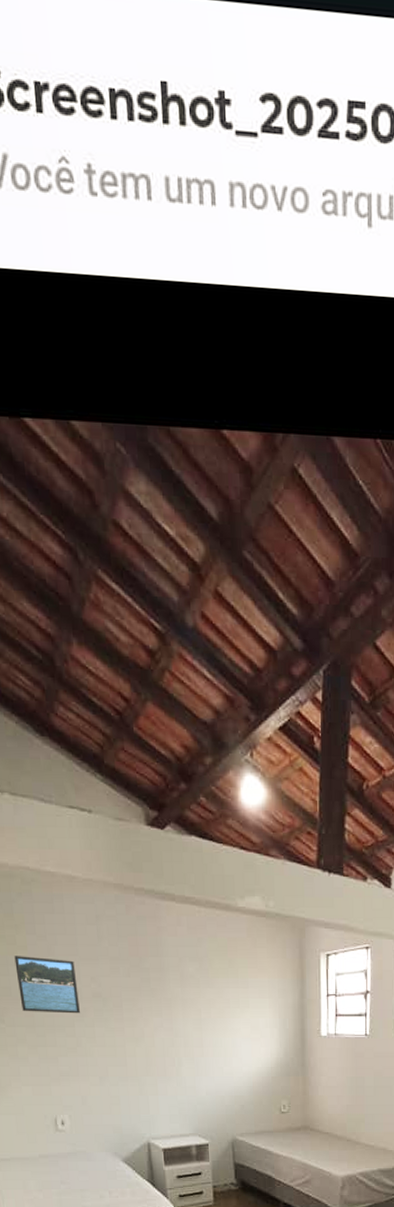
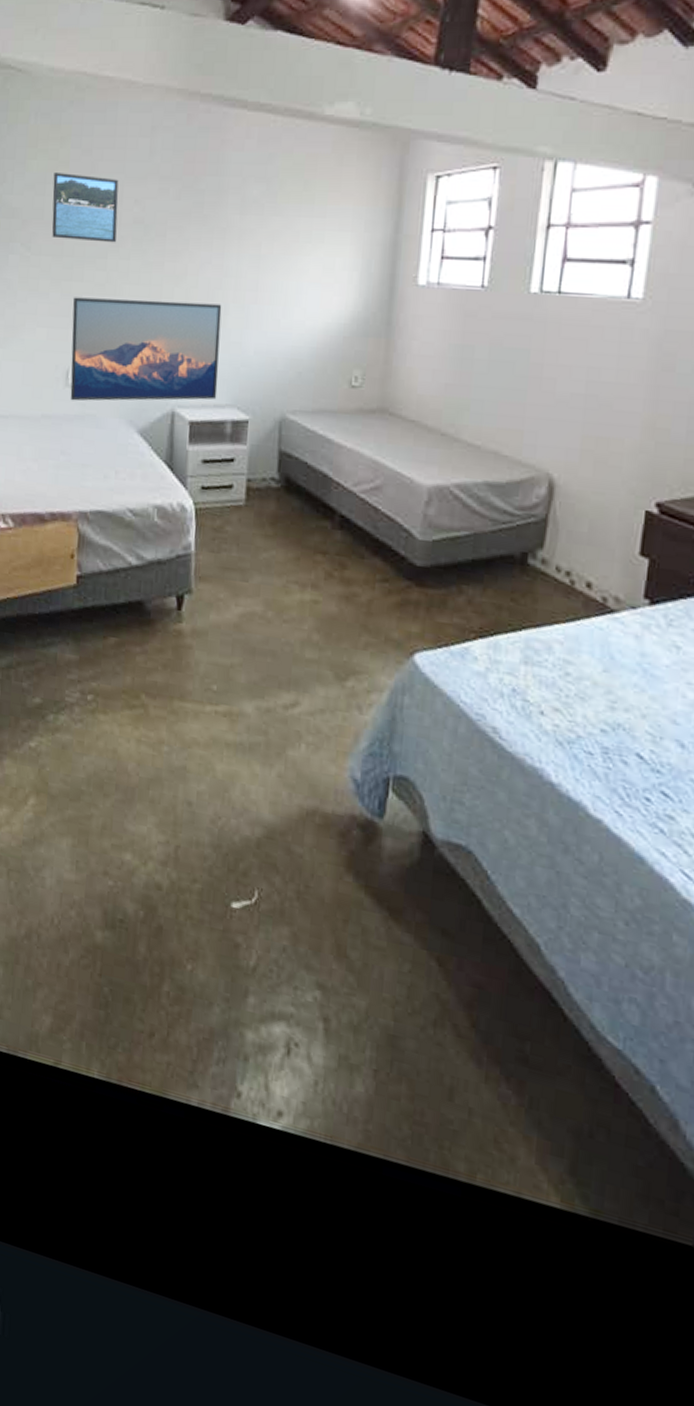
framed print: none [50,1058,182,1142] -> present [70,297,222,401]

